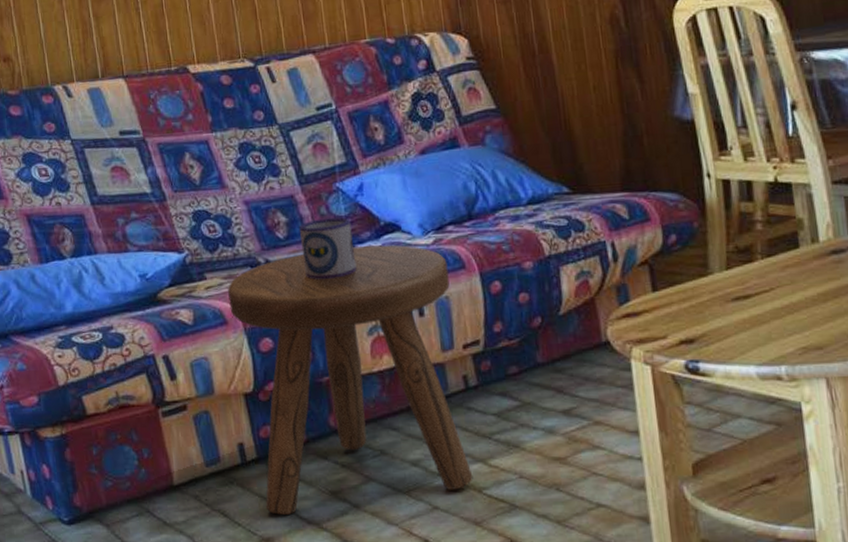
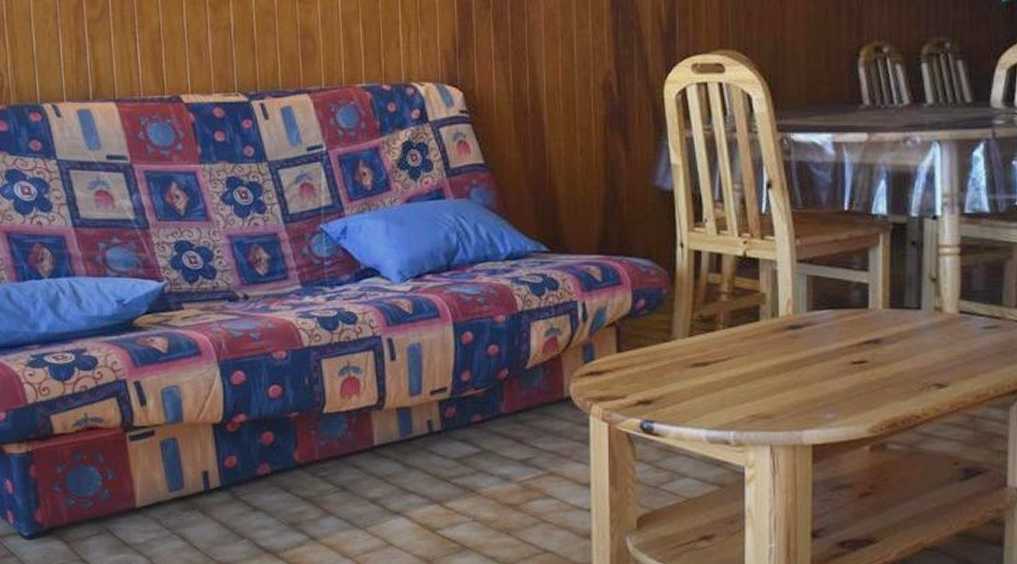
stool: present [228,245,473,515] -> none [204,289,429,542]
mug: present [298,217,357,280] -> none [279,258,334,318]

